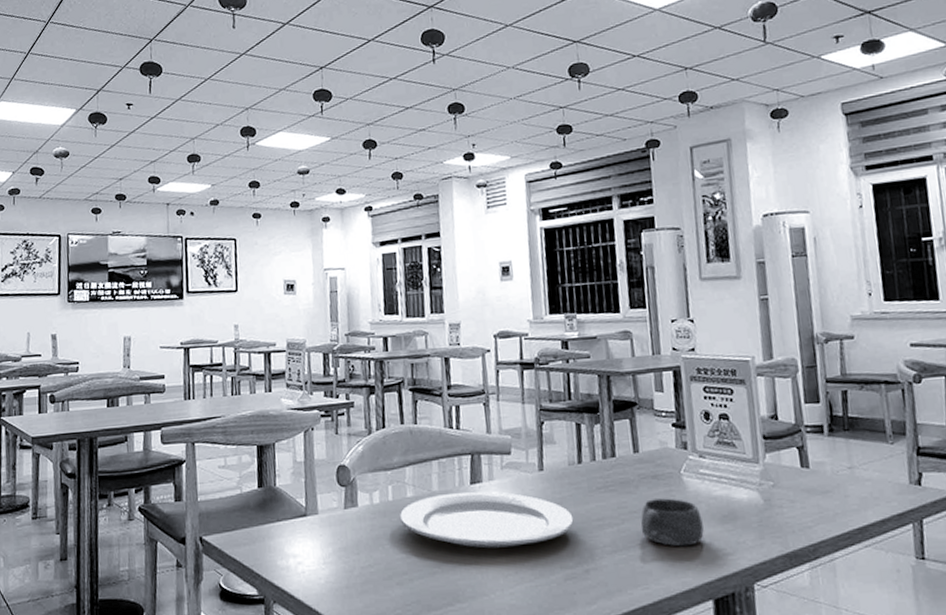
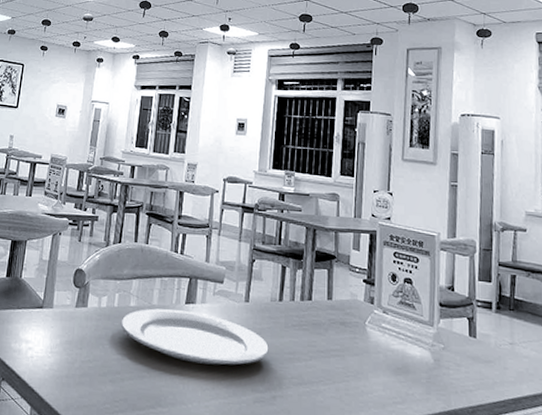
cup: present [640,498,704,547] -> none [325,343,379,390]

